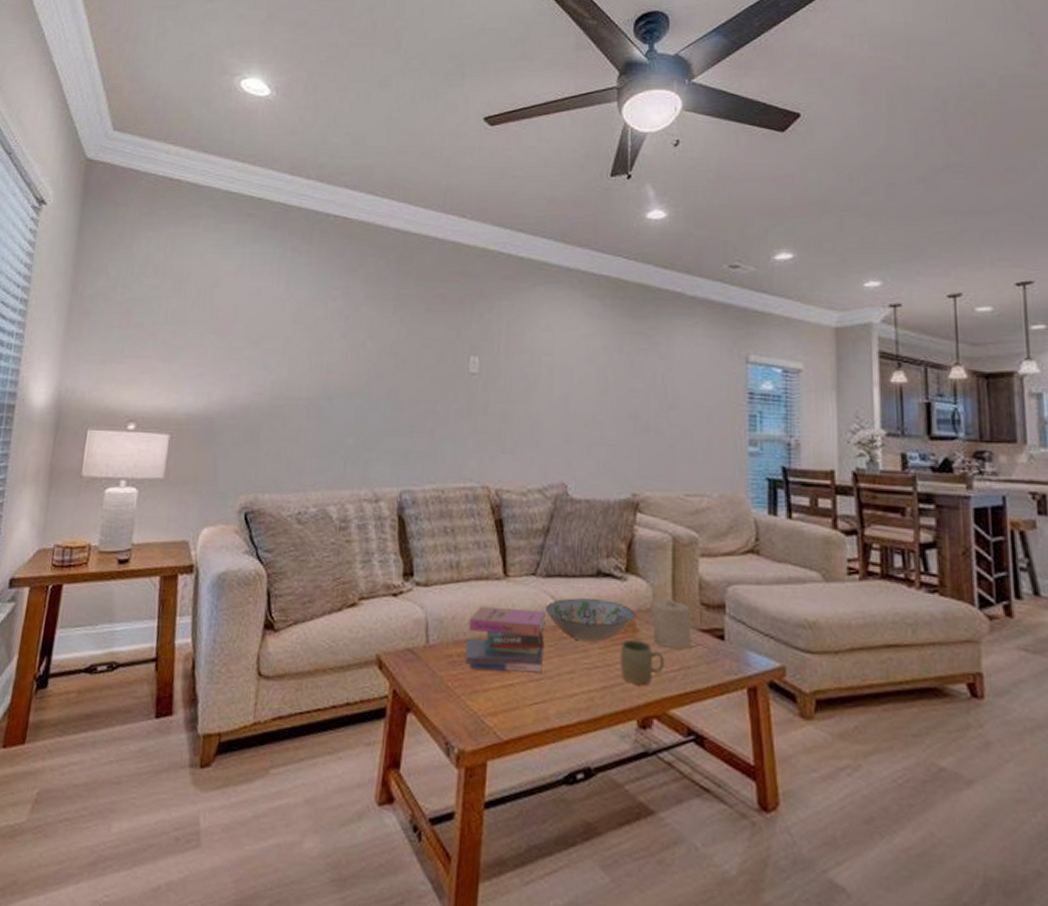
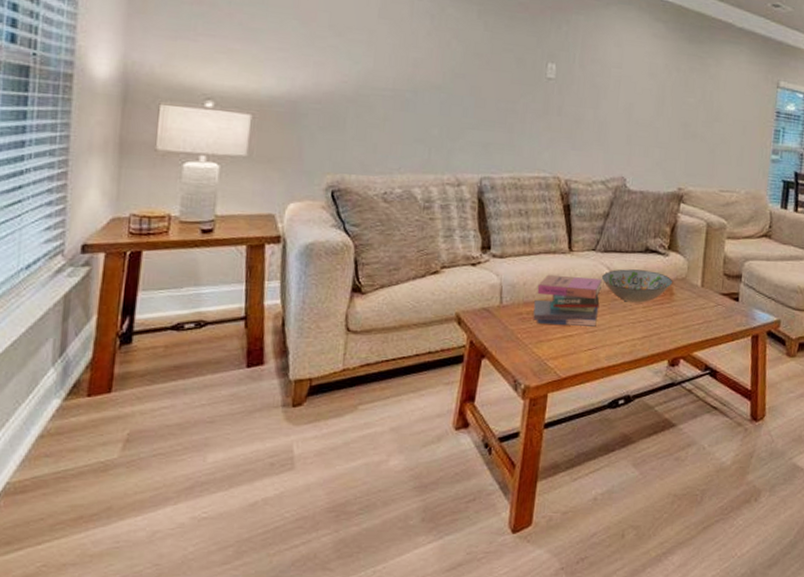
mug: present [620,639,664,685] -> none [658,301,692,334]
candle: present [654,597,691,649] -> none [685,269,715,308]

